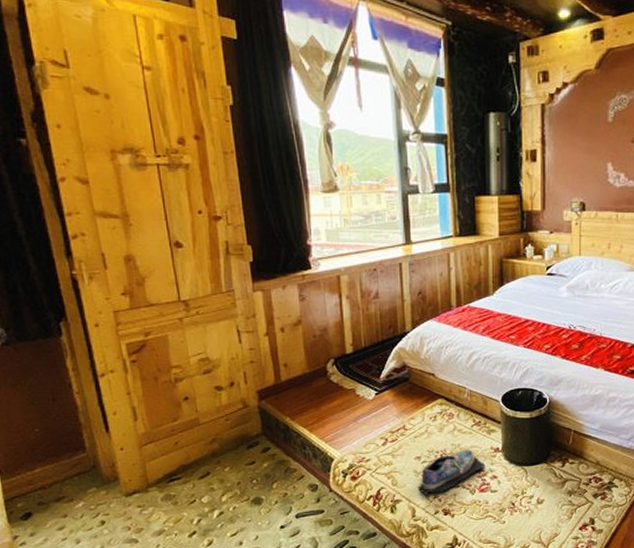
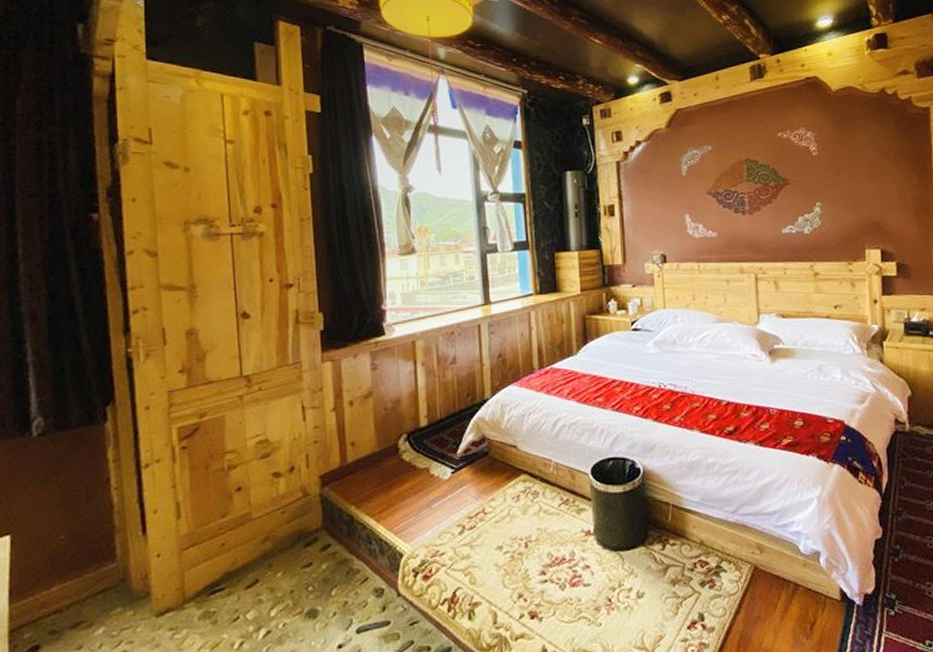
shoe: present [418,449,485,500] -> none [500,534,576,600]

